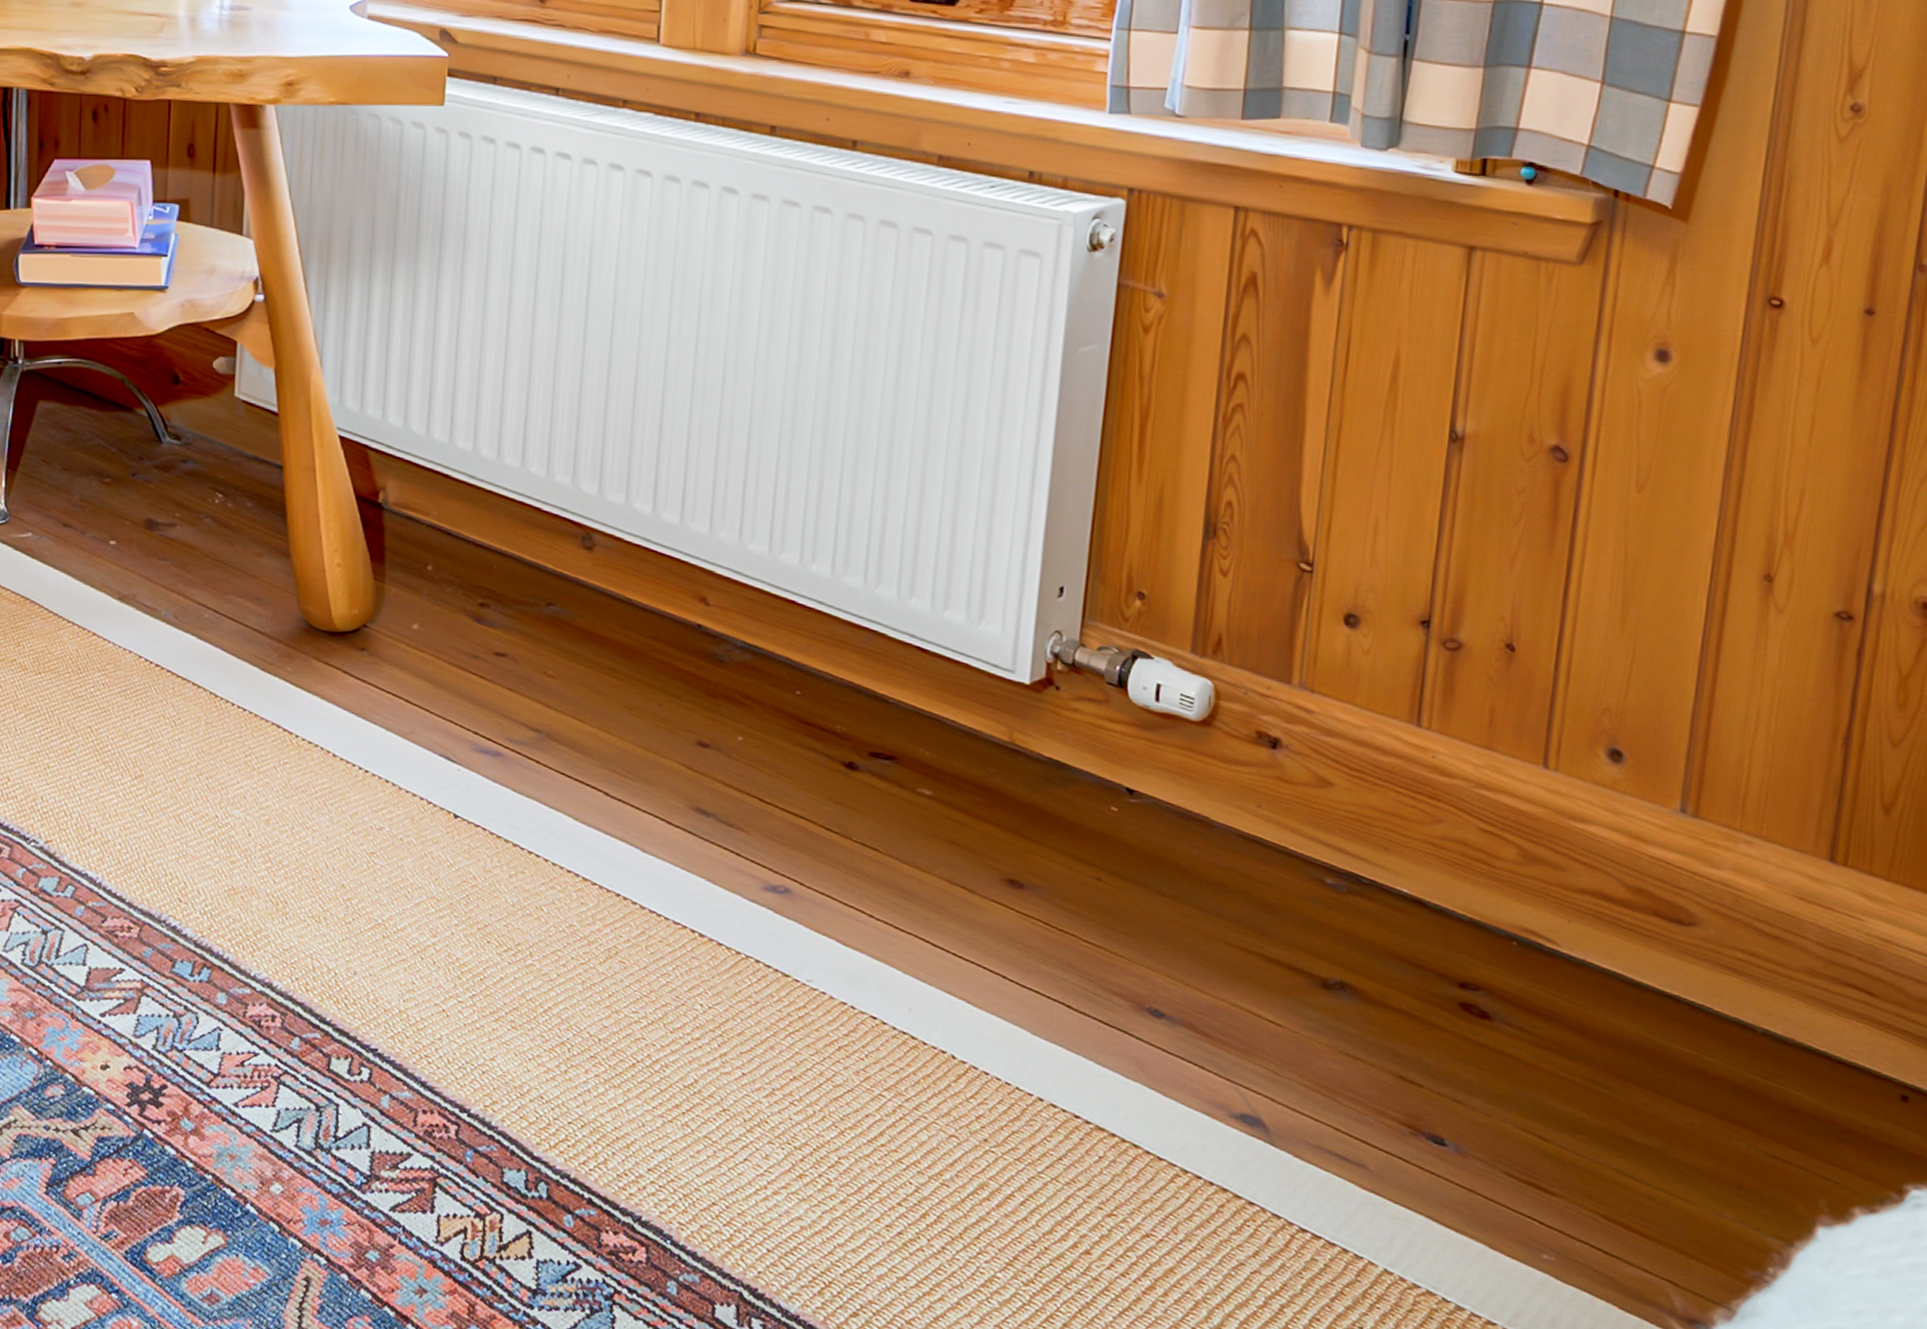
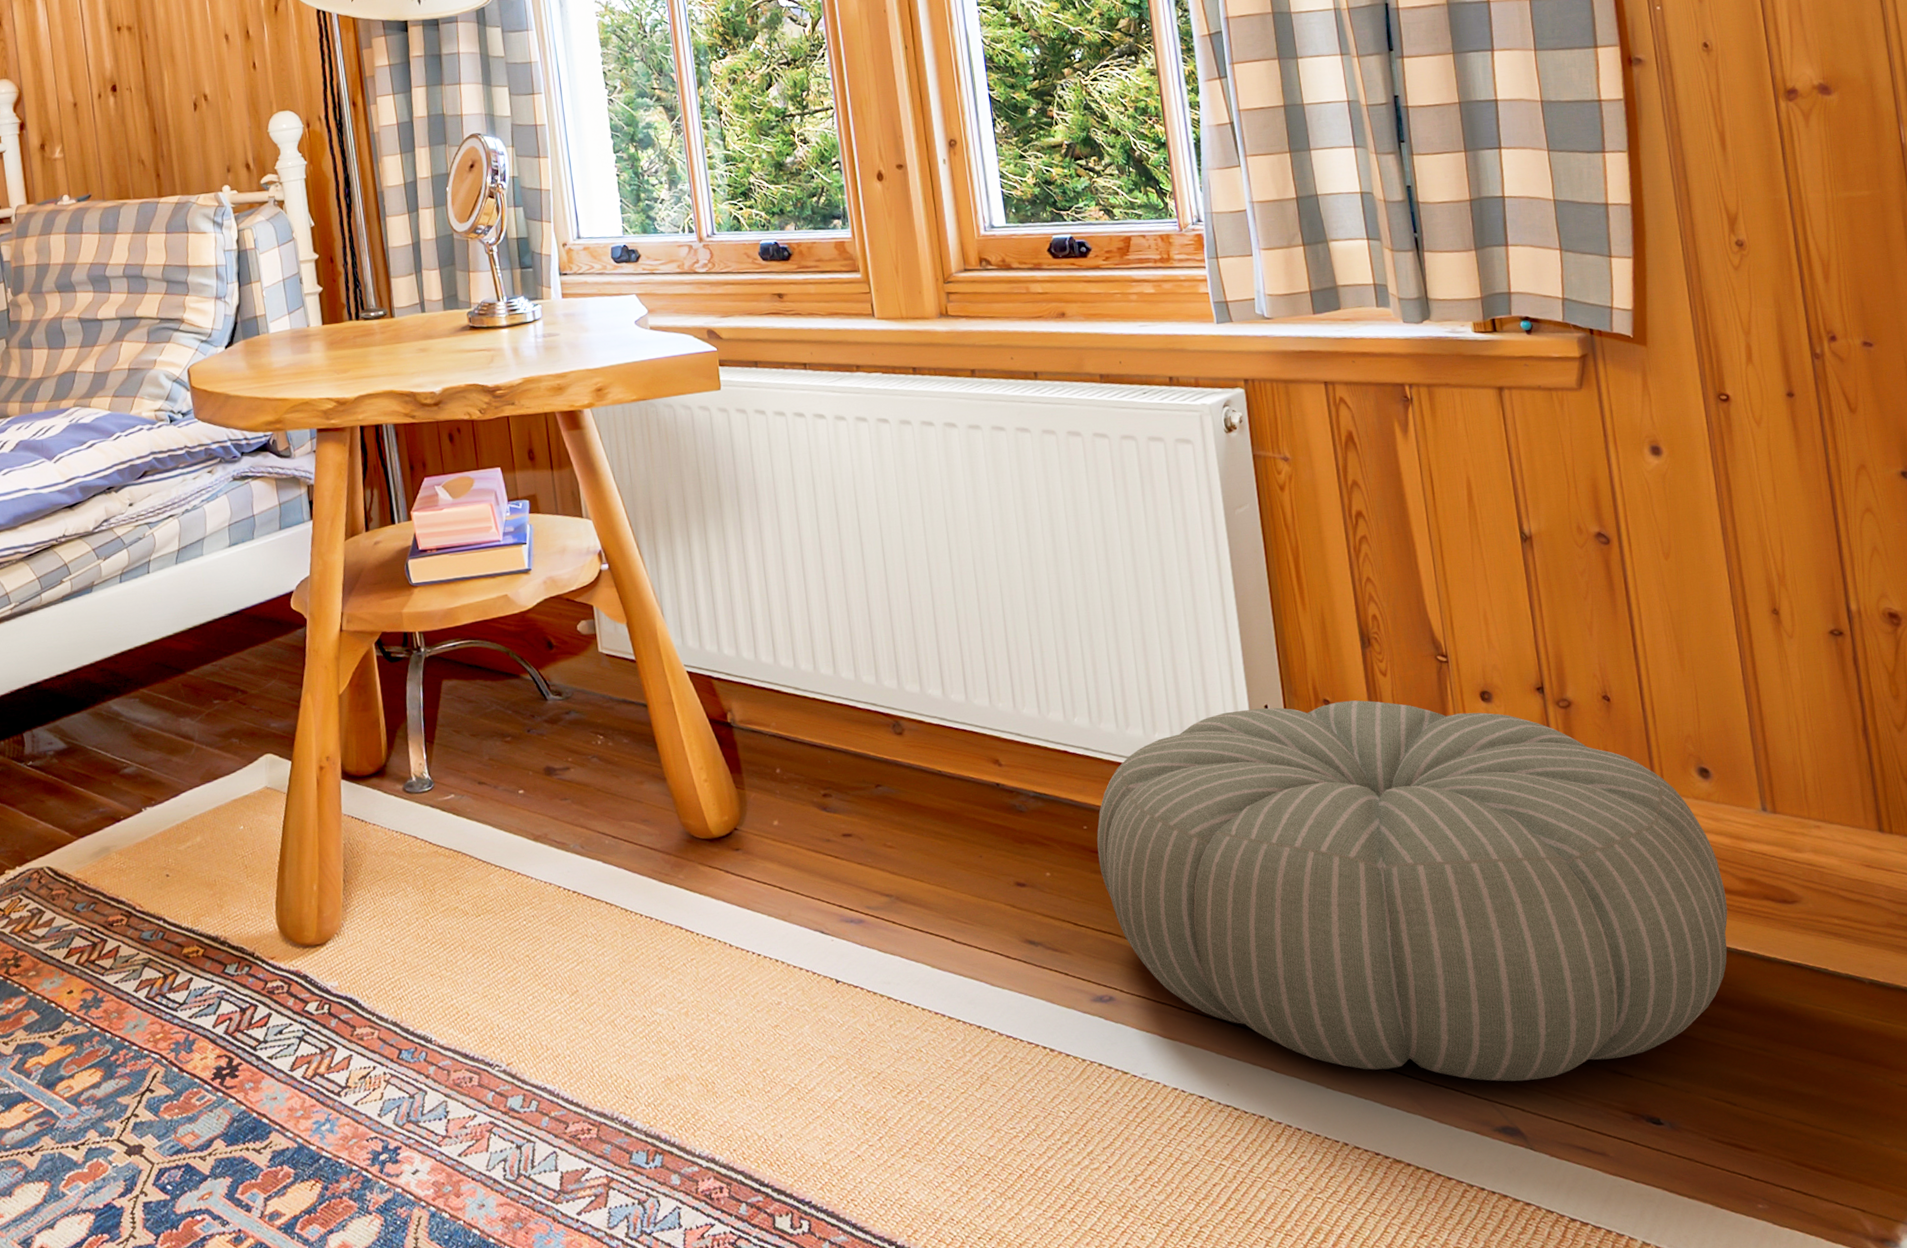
pouf: none [806,587,1605,1070] -> present [1096,700,1728,1082]

